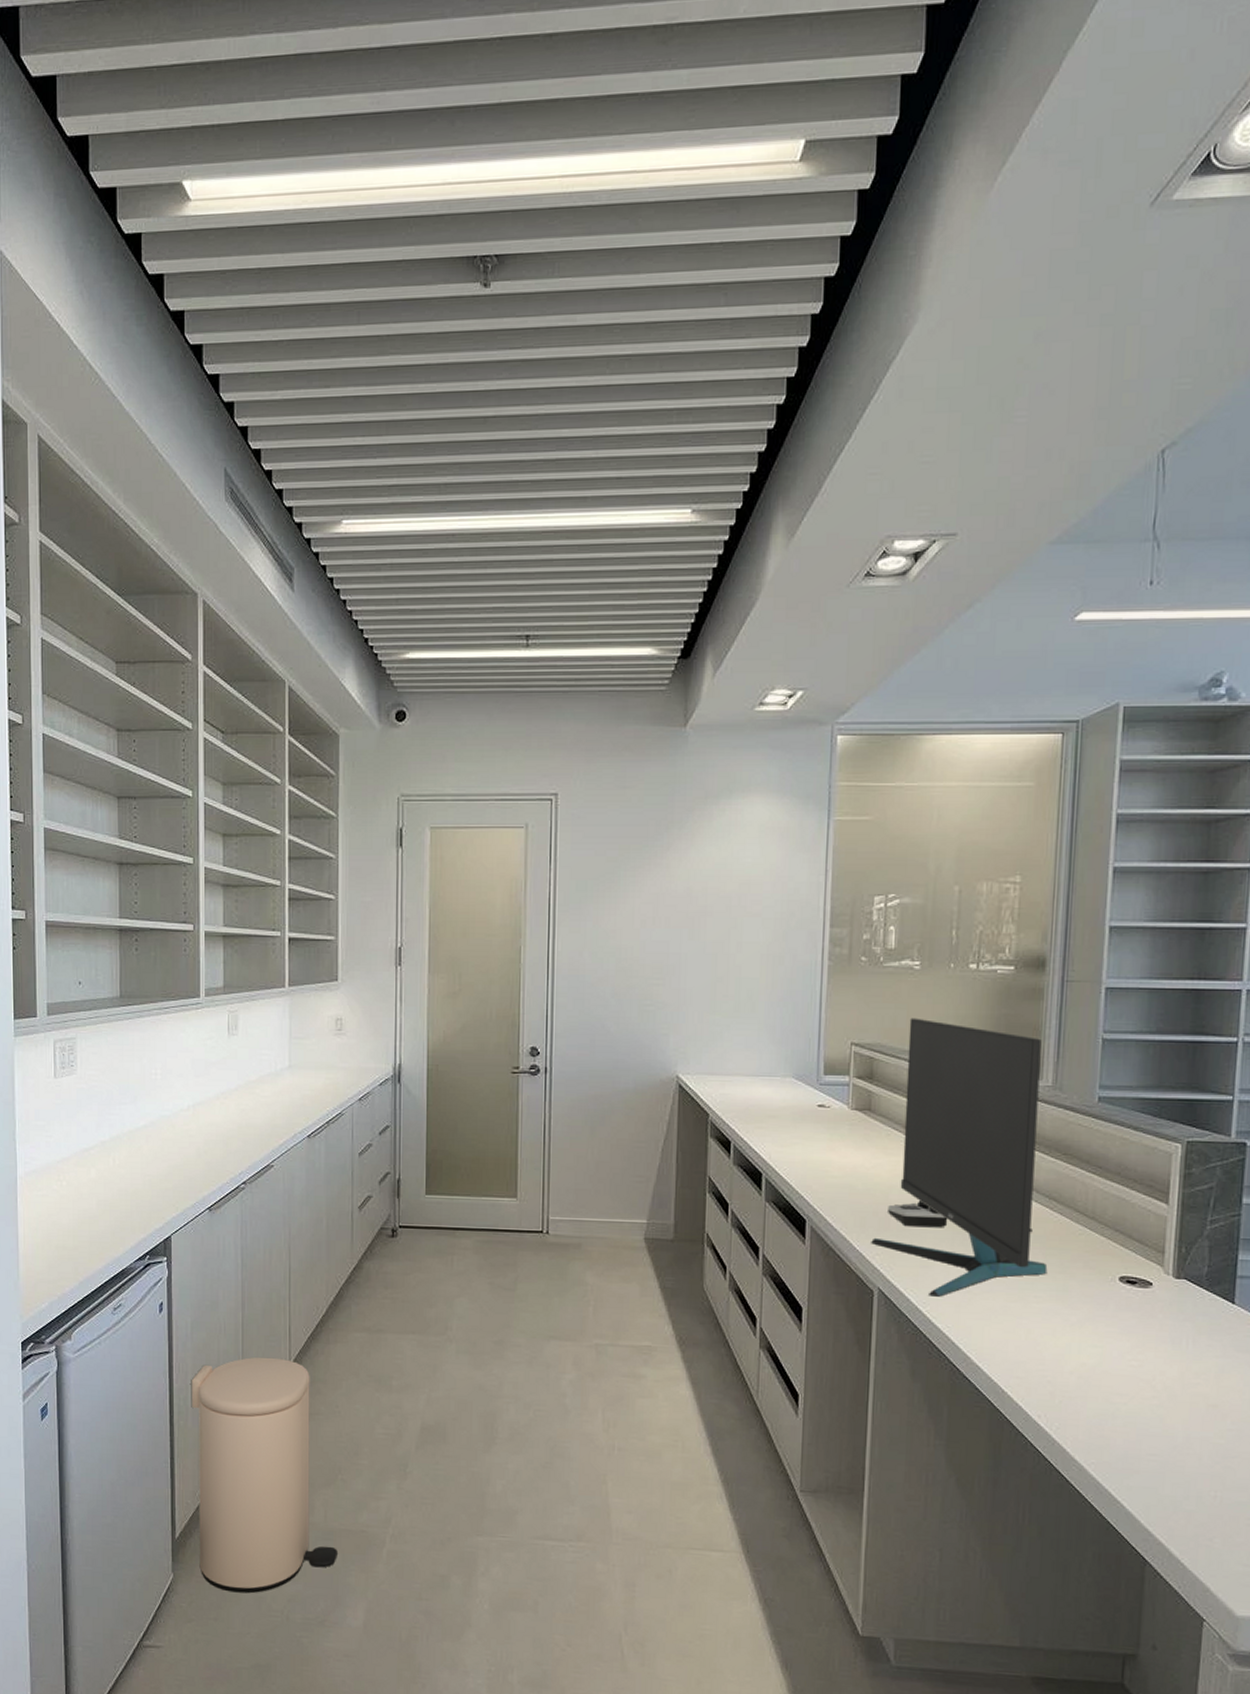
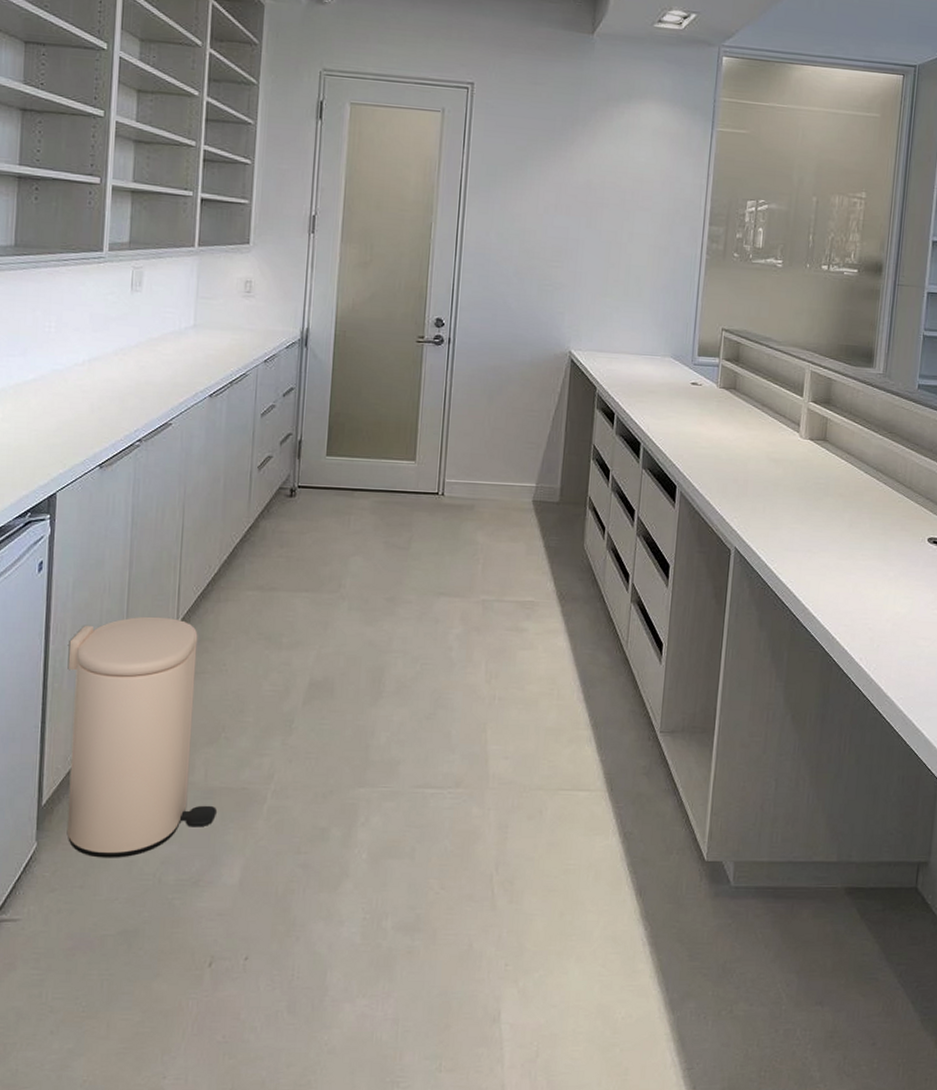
computer monitor: present [871,1017,1048,1297] -> none [731,309,876,555]
telephone: present [888,1201,948,1227] -> none [746,470,795,494]

